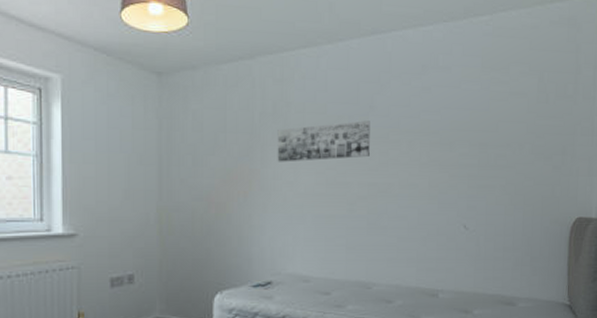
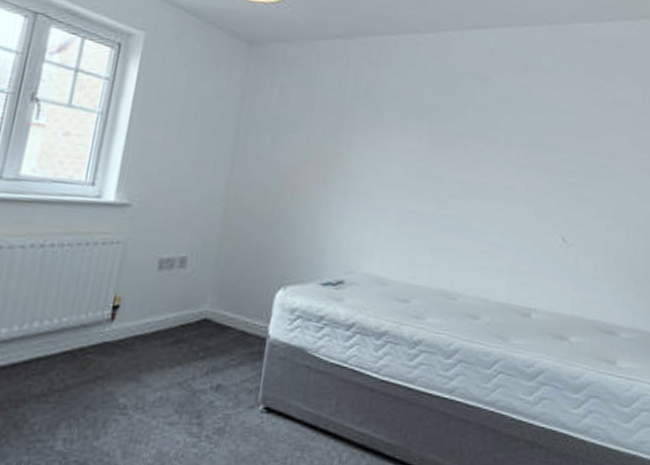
wall art: present [277,120,370,162] -> none [364,112,468,153]

